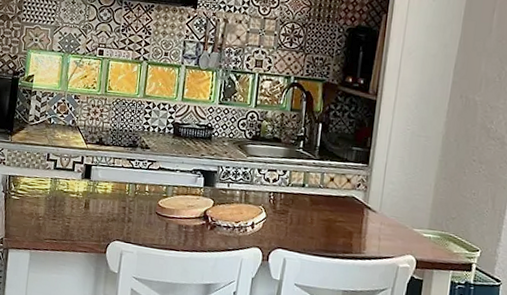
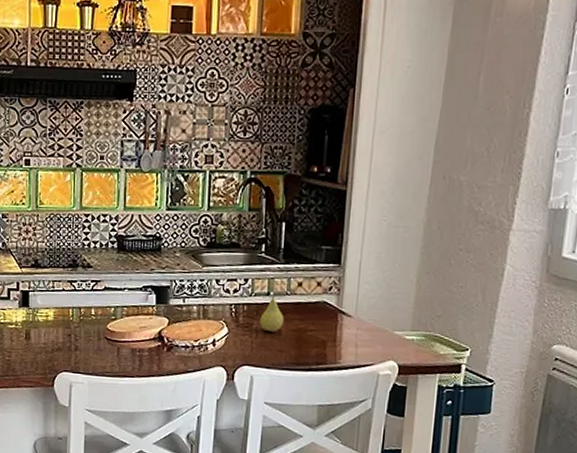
fruit: none [294,187,317,220] -> present [260,295,285,332]

